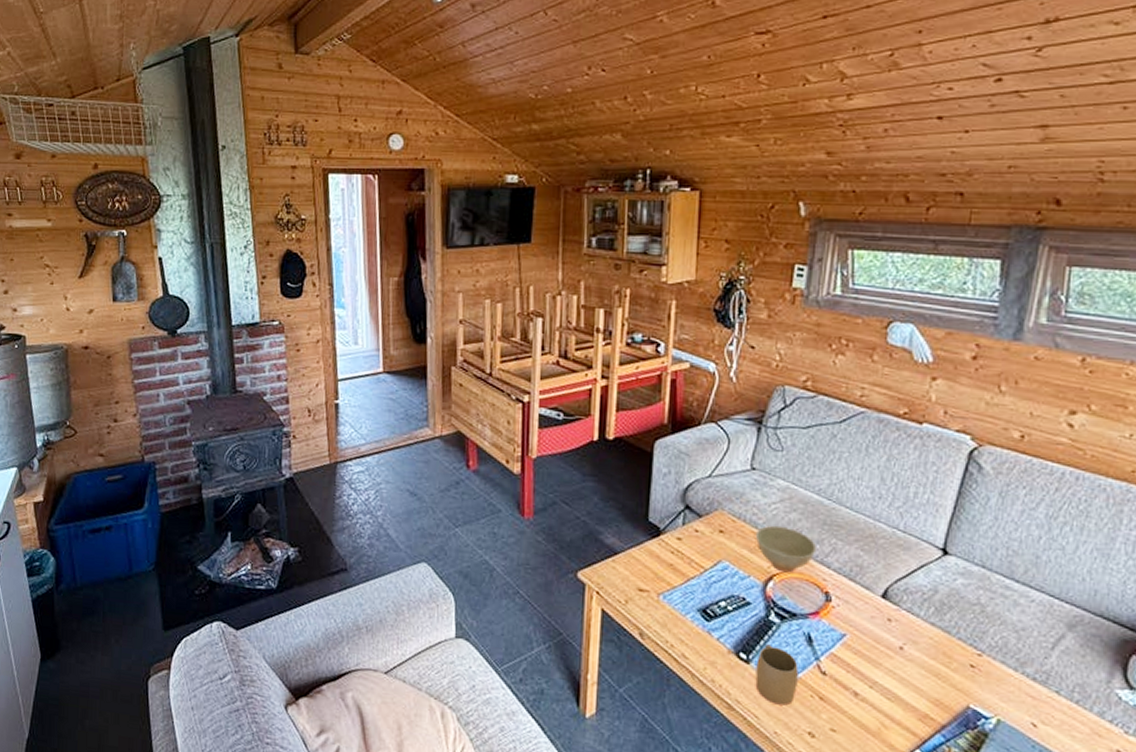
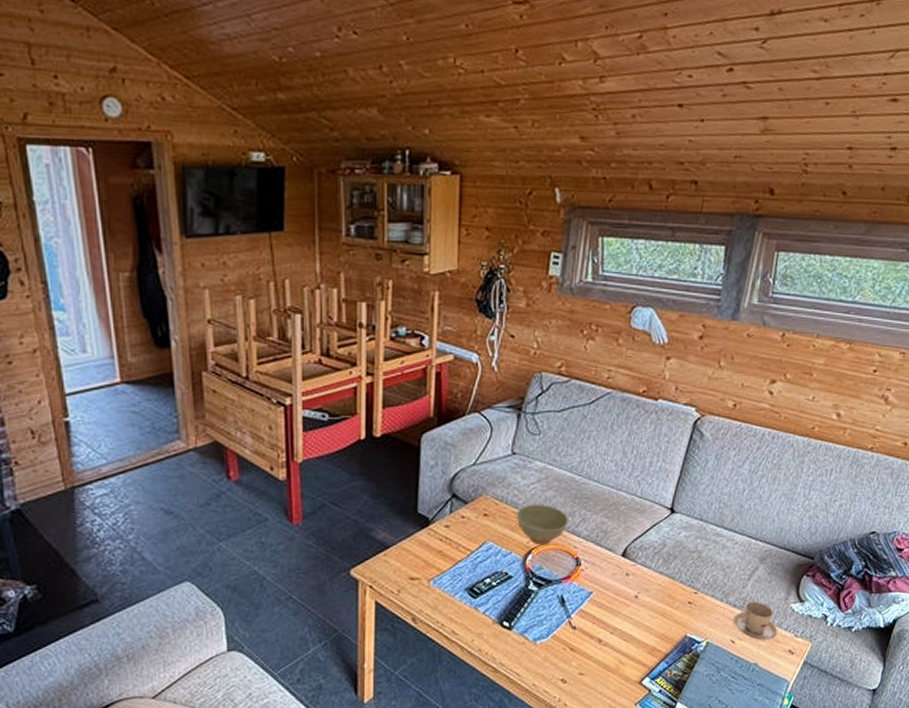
mug: present [755,644,799,706] -> none [517,611,553,661]
teacup: none [1033,677,1099,732] -> present [733,601,778,640]

